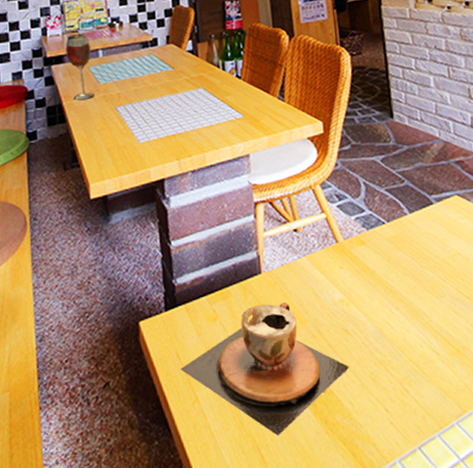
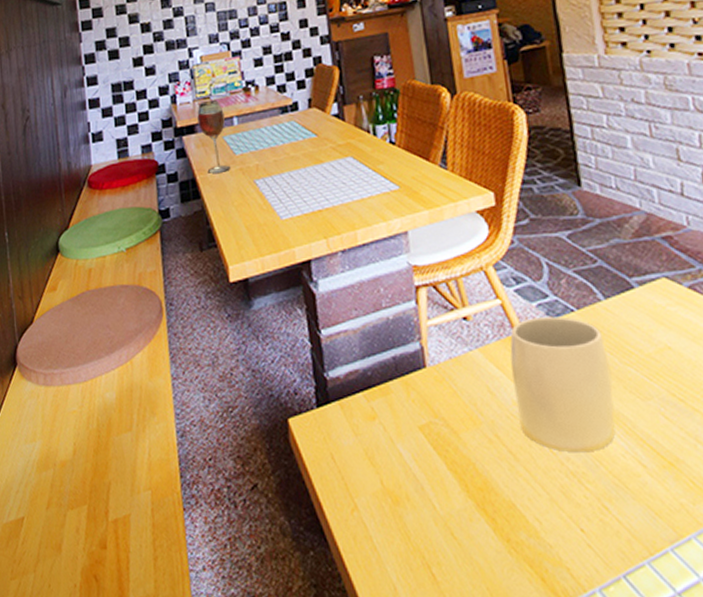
teacup: present [180,302,350,436] -> none [335,400,536,553]
mug: none [332,228,415,344] -> present [510,316,615,453]

